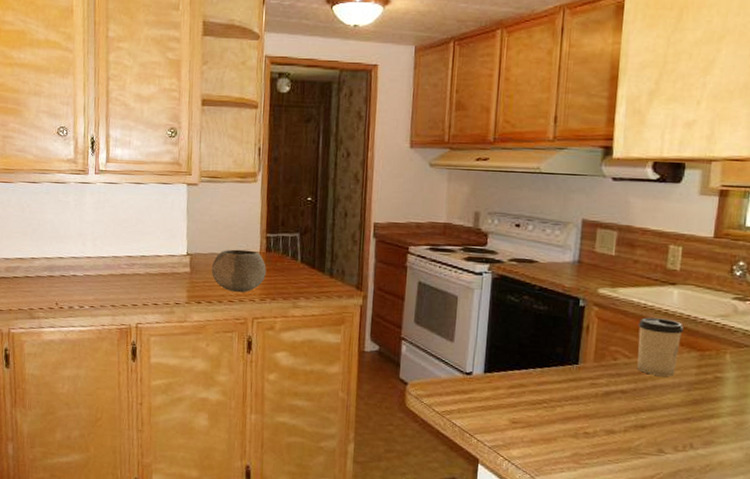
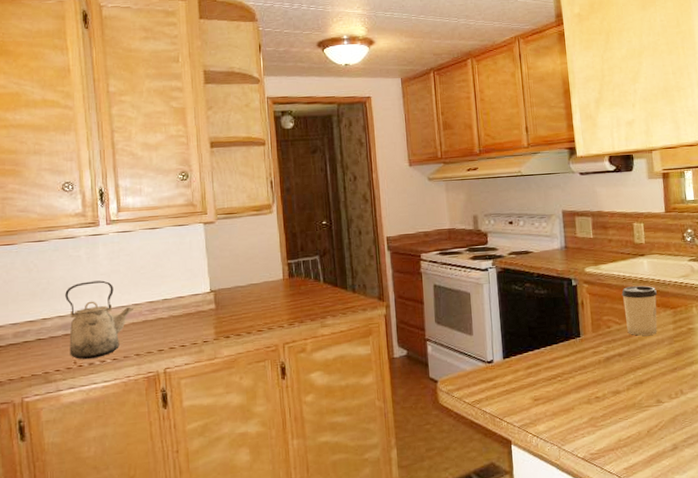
kettle: none [53,228,113,303] -> present [65,280,133,360]
bowl: present [211,249,266,293] -> none [236,278,292,322]

